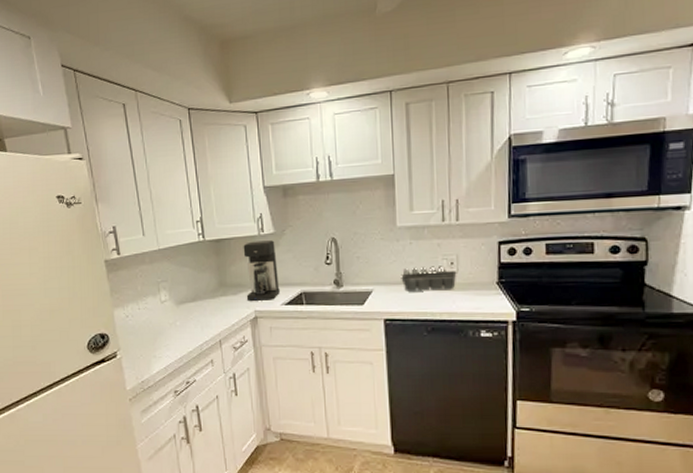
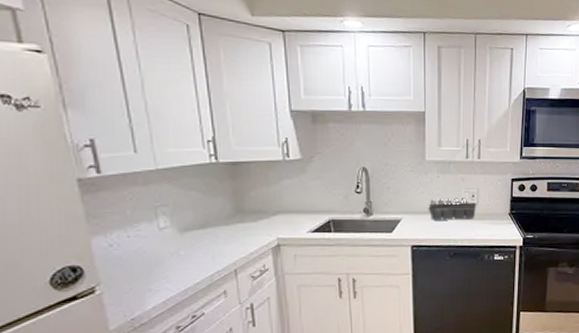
coffee maker: present [243,240,280,301] -> none [265,166,306,228]

